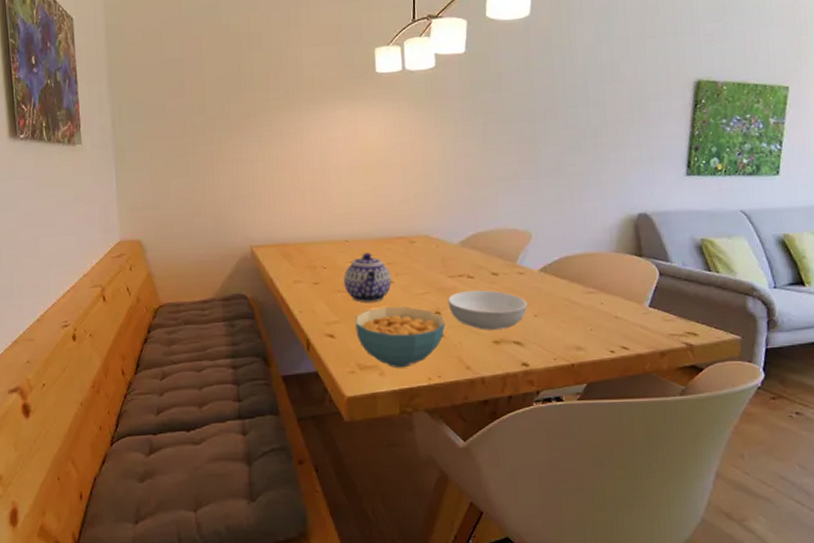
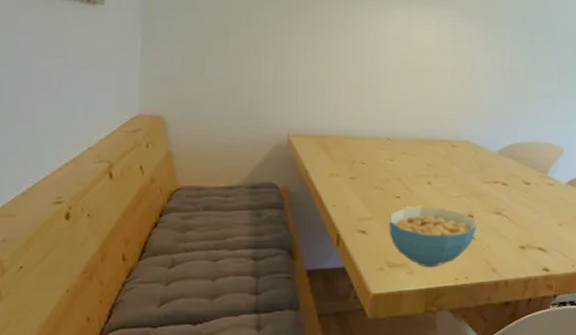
teapot: present [344,253,392,302] -> none [382,152,430,201]
serving bowl: present [448,290,527,330] -> none [481,196,553,236]

